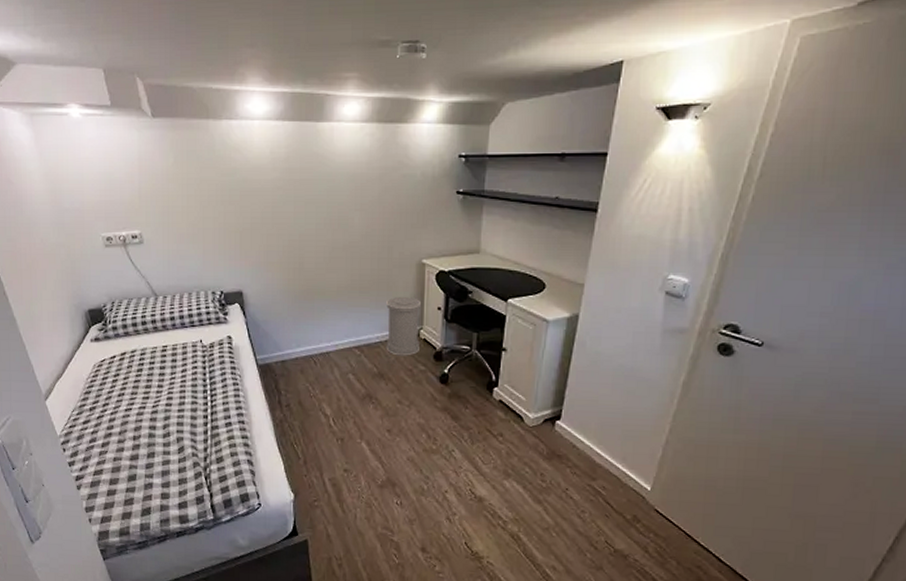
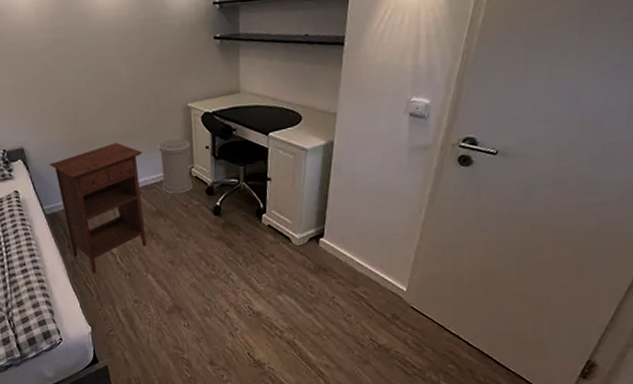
nightstand: none [267,294,370,435] -> present [49,143,147,274]

